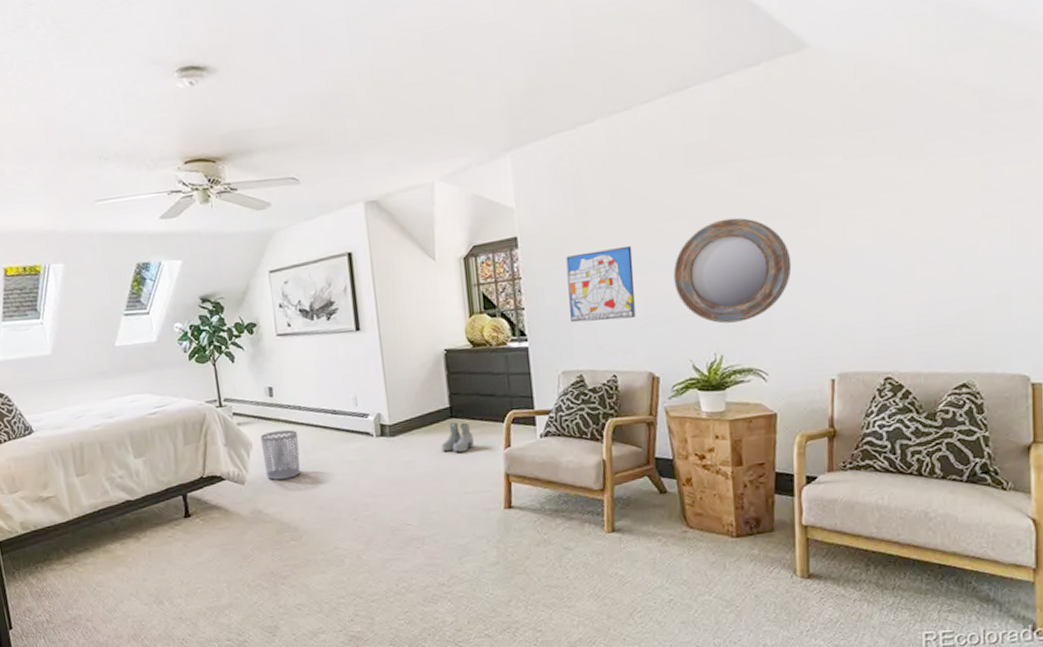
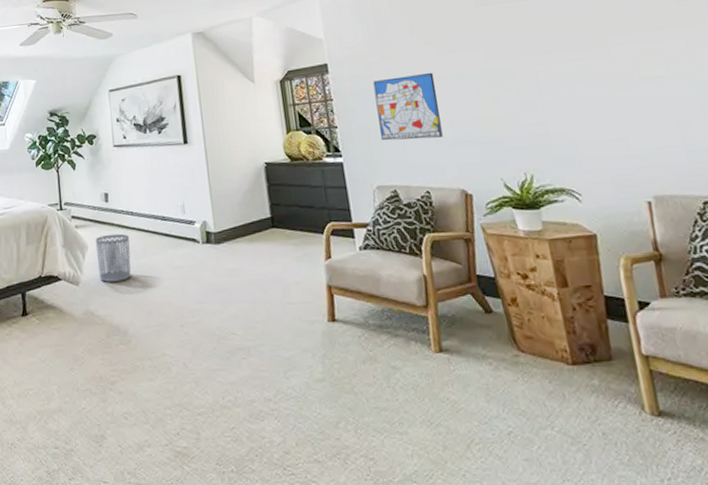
boots: present [441,423,474,453] -> none [263,233,296,262]
home mirror: present [673,217,792,324] -> none [474,49,590,145]

